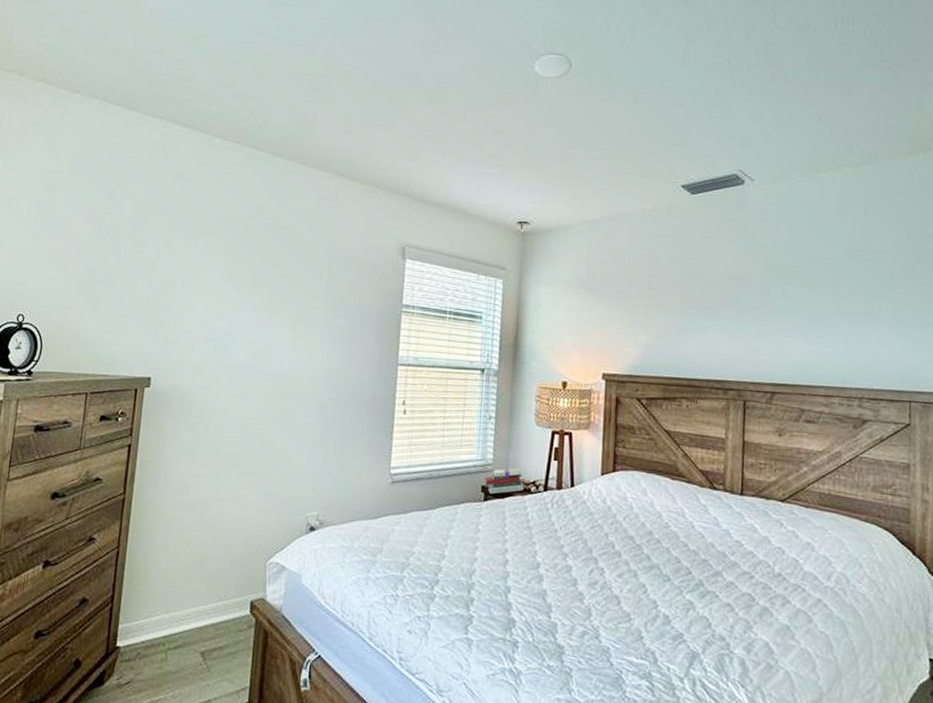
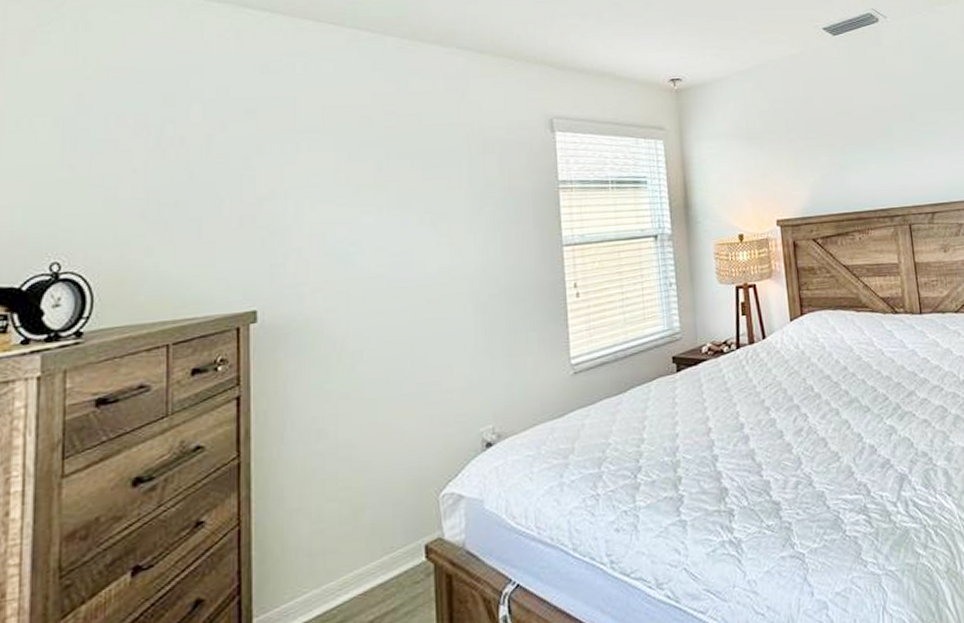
books: present [484,467,524,495] -> none [673,330,716,364]

